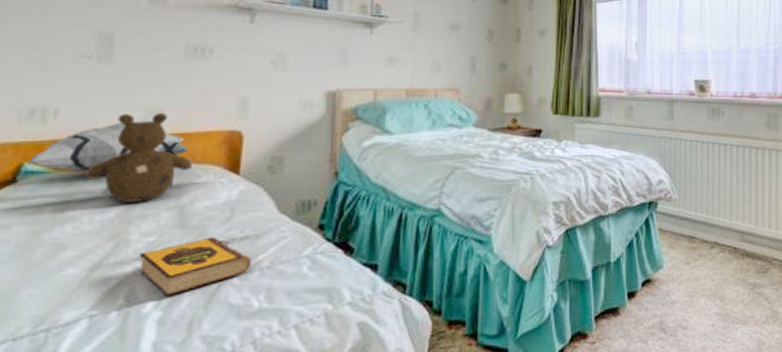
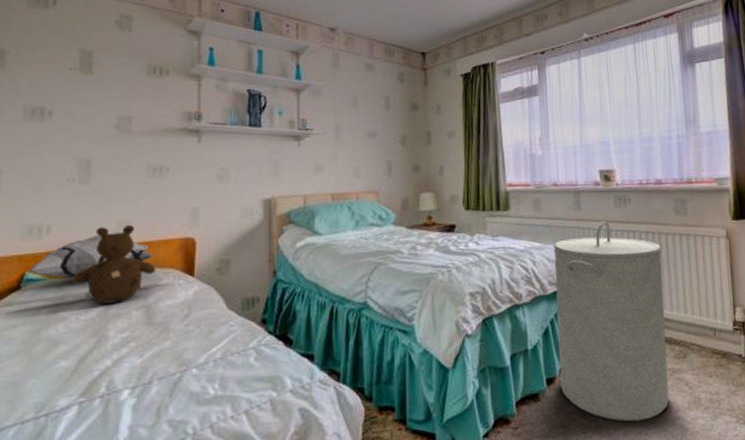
hardback book: present [139,236,251,297] -> none [116,332,206,386]
laundry hamper: none [642,132,752,336] -> present [553,220,669,422]

